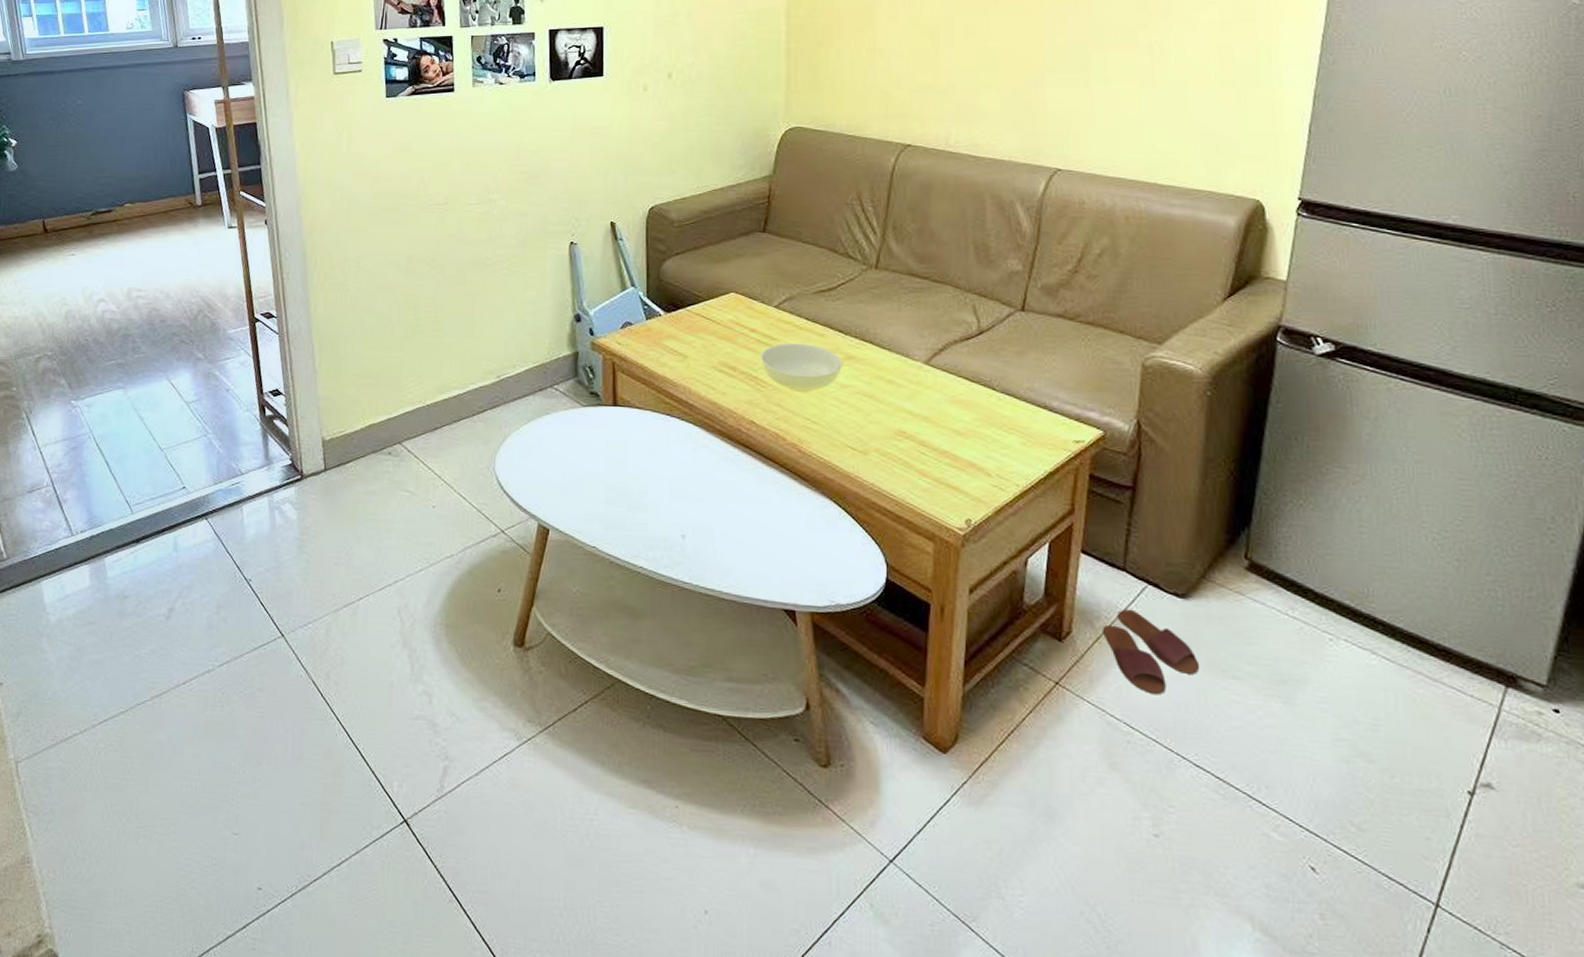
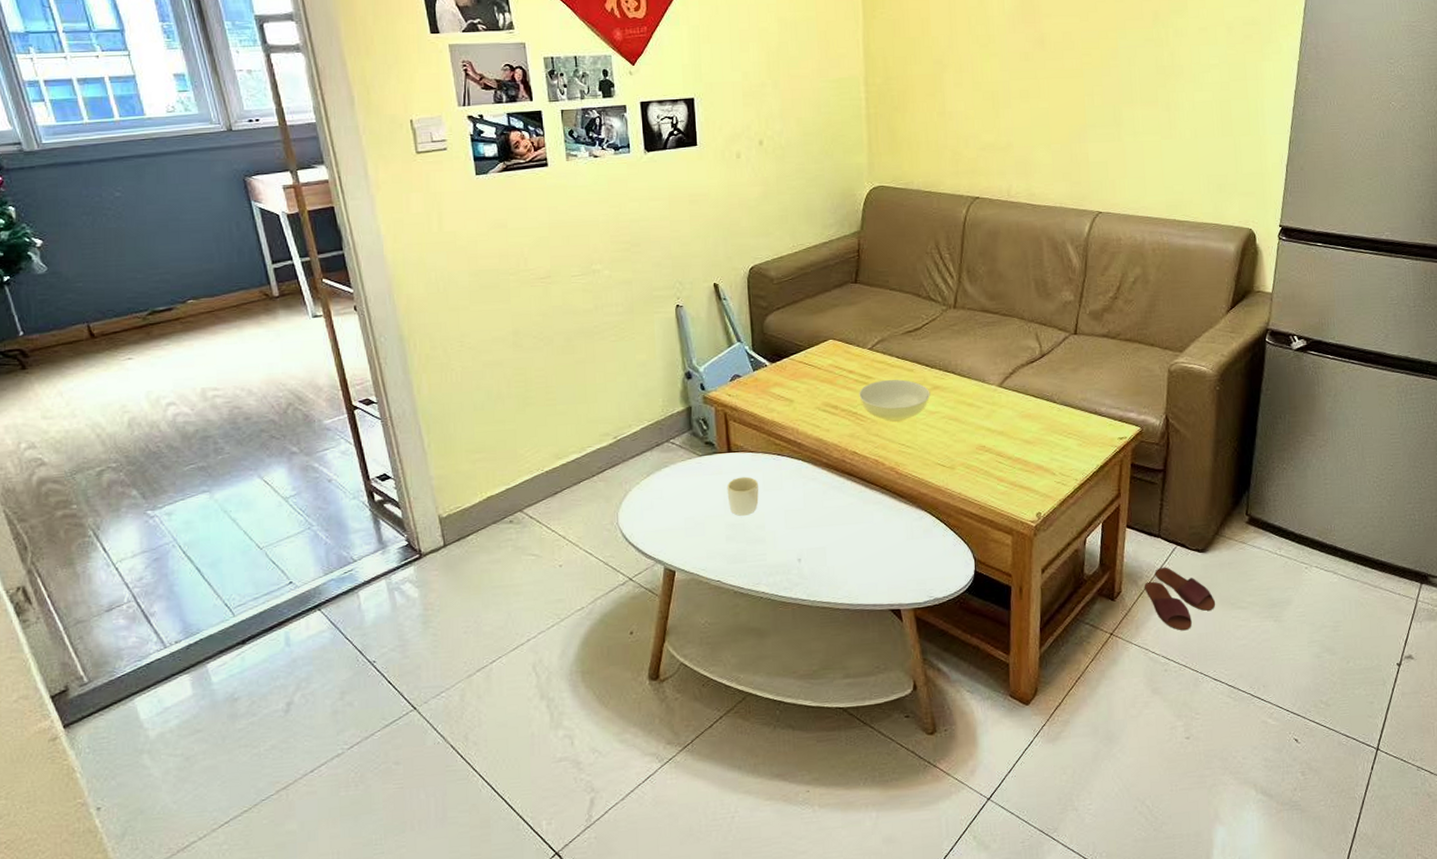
cup: none [609,434,645,479] -> present [727,476,759,517]

